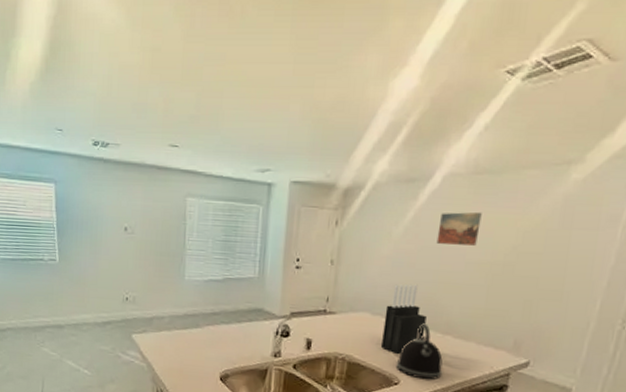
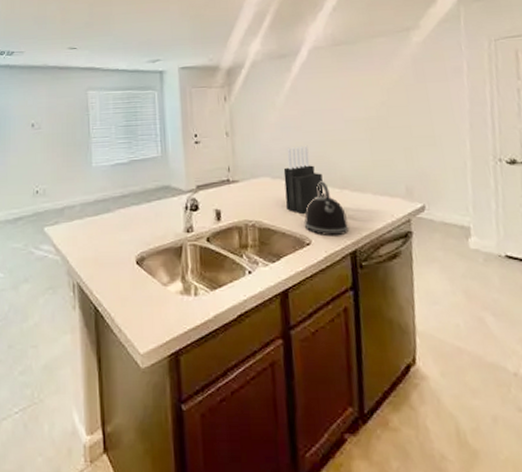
wall art: present [436,211,482,246] -> none [314,76,350,107]

